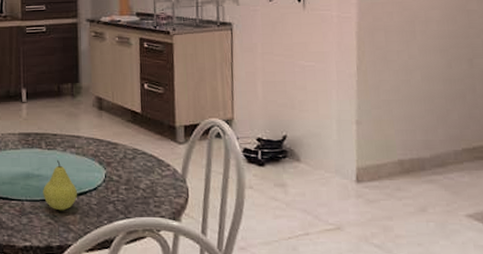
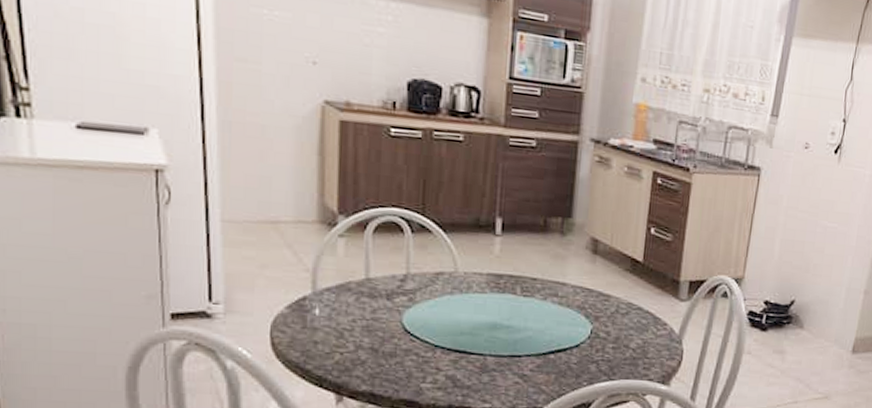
fruit: present [43,159,77,211] -> none [512,309,555,369]

